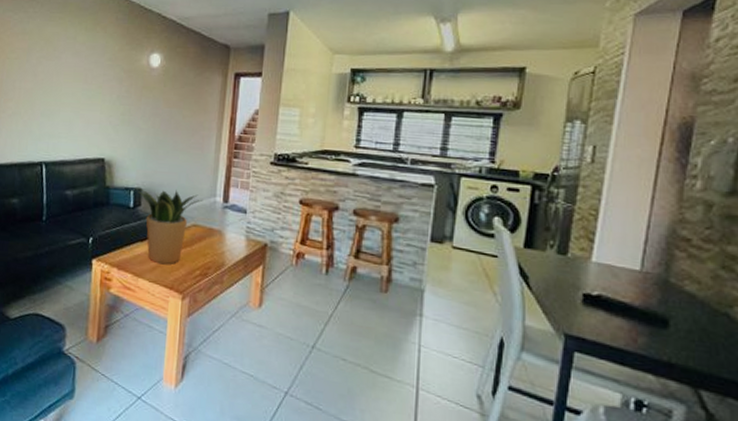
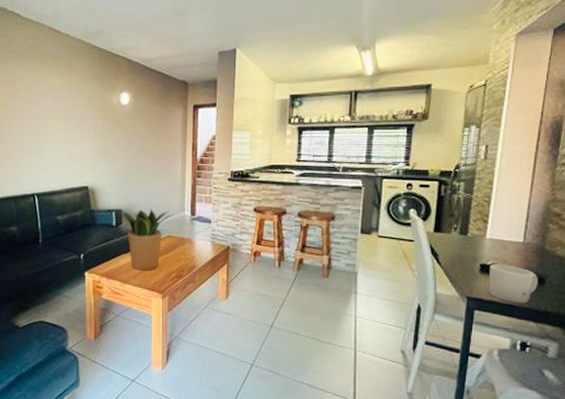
mug: none [593,295,659,350] -> present [488,264,538,304]

